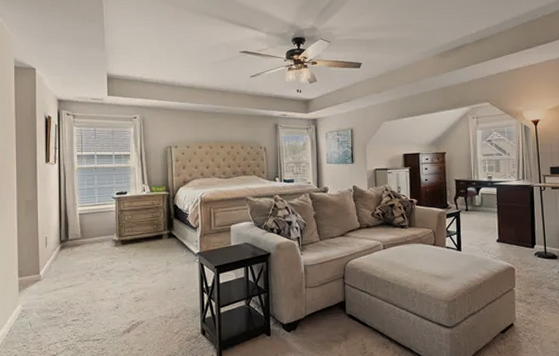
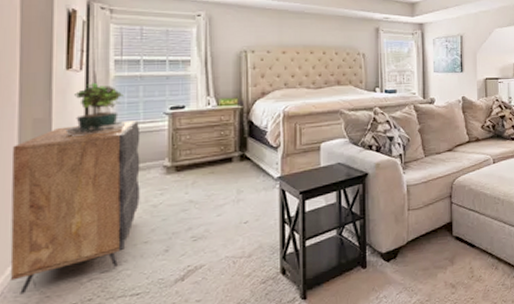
dresser: none [13,203,97,332] -> present [10,120,141,295]
potted plant: none [46,172,97,214] -> present [65,82,142,136]

